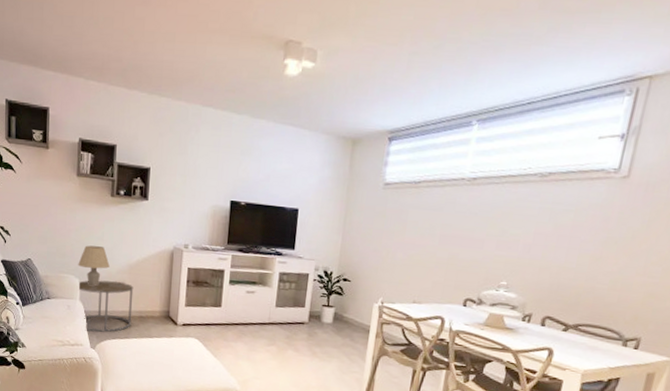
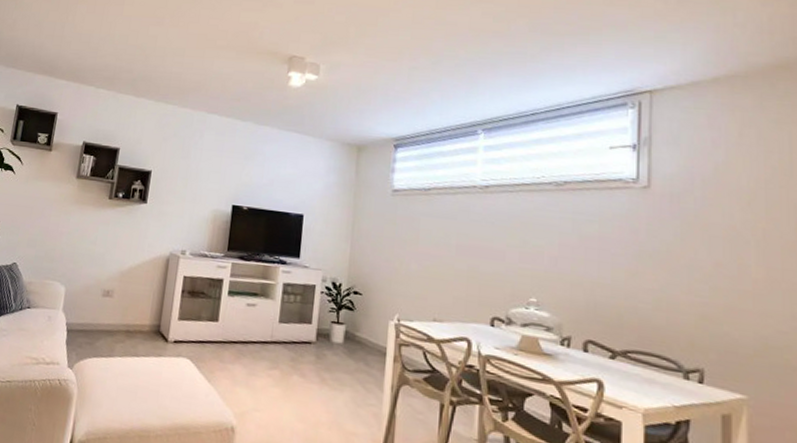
table lamp: present [78,245,110,286] -> none [65,249,100,294]
side table: present [78,280,134,333] -> none [62,288,123,349]

